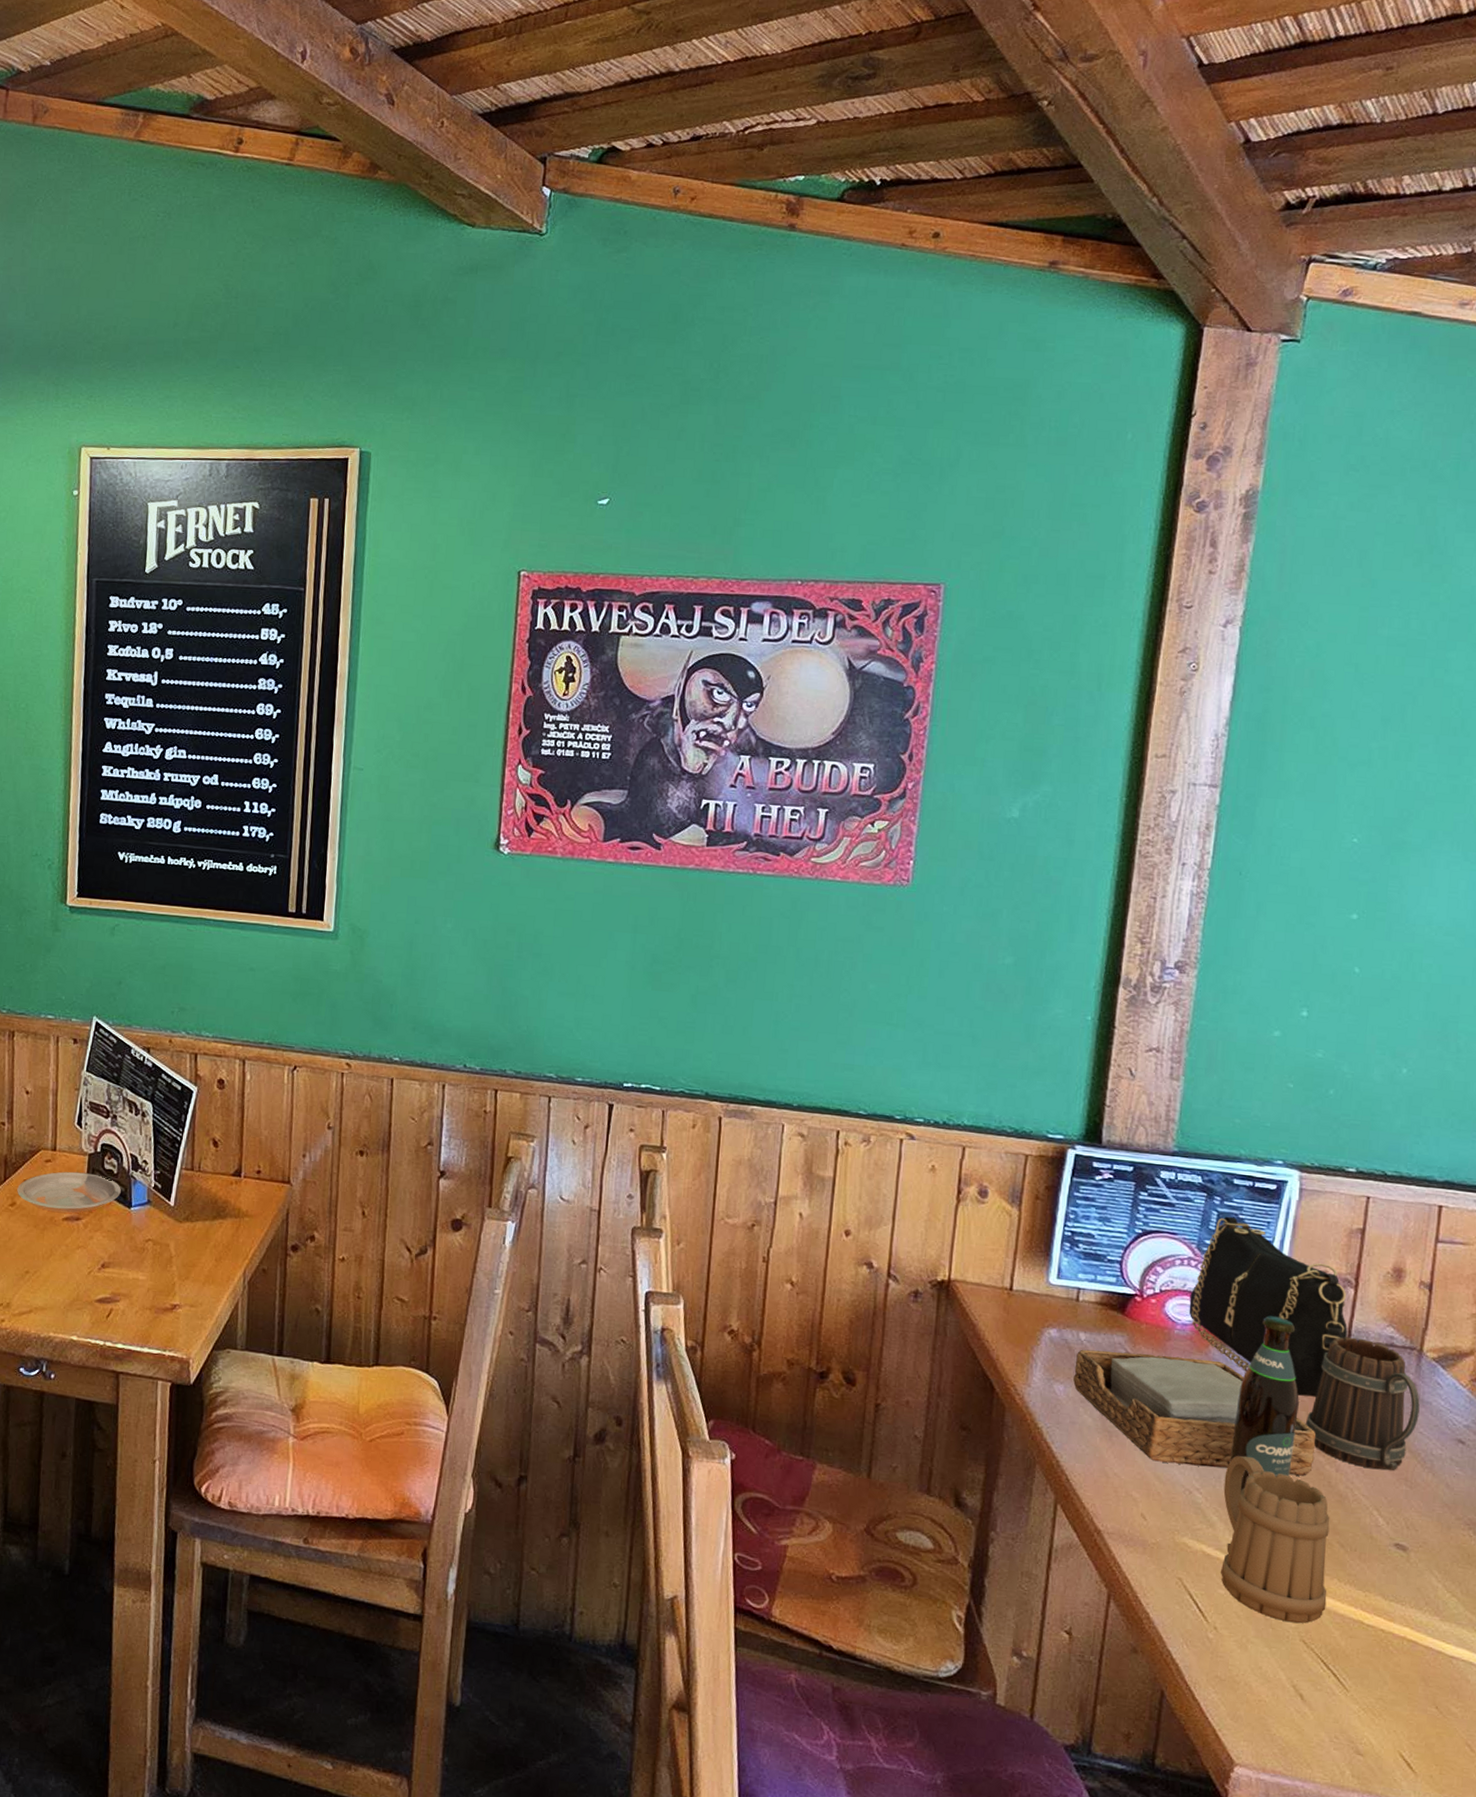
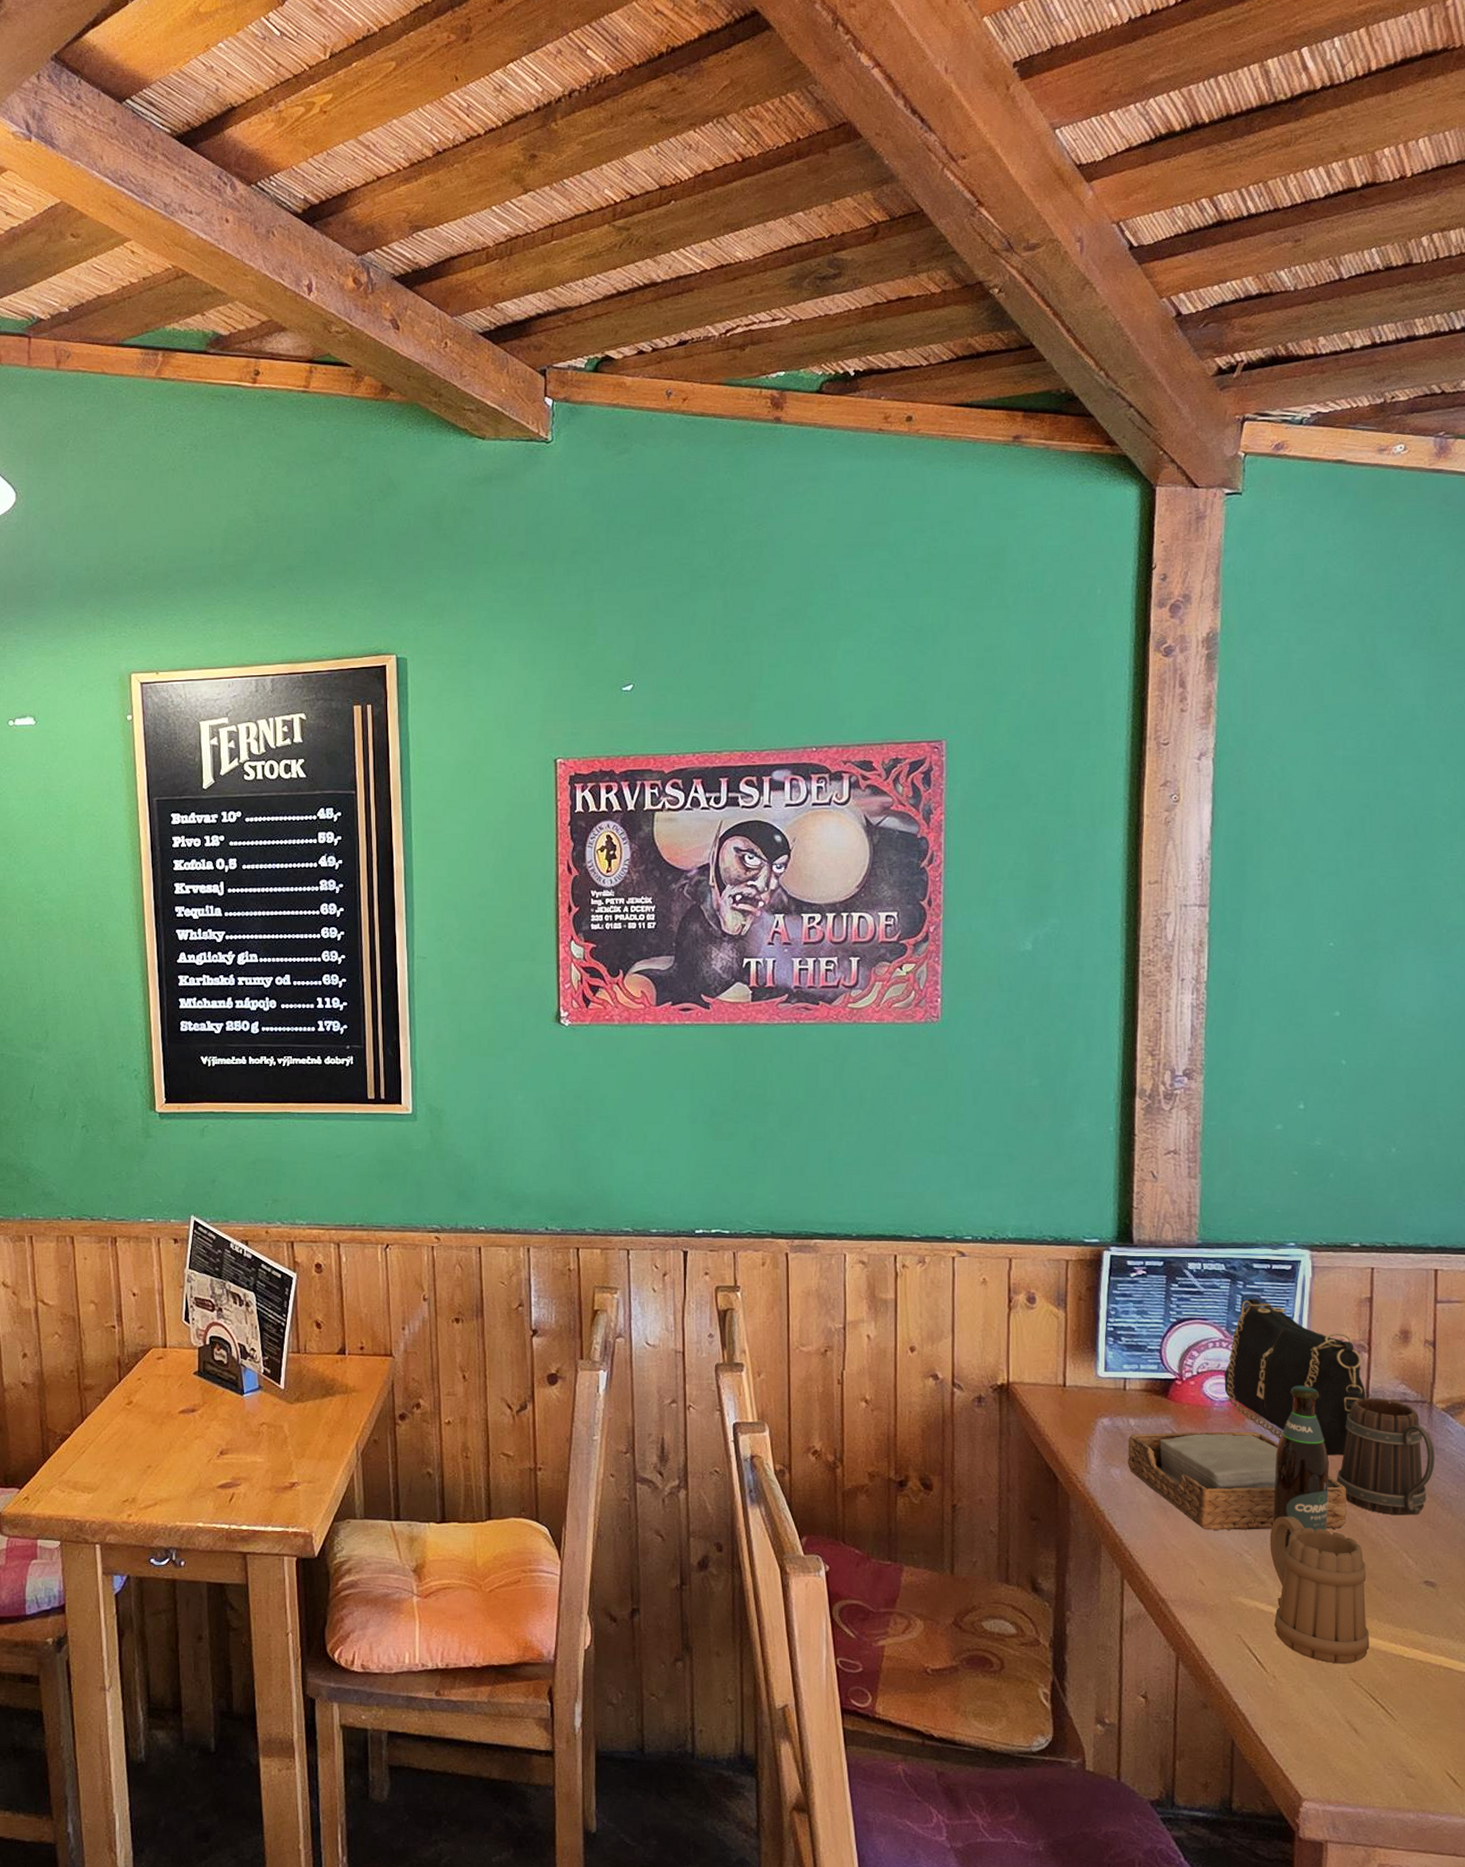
plate: present [17,1171,121,1214] -> none [132,1366,232,1407]

